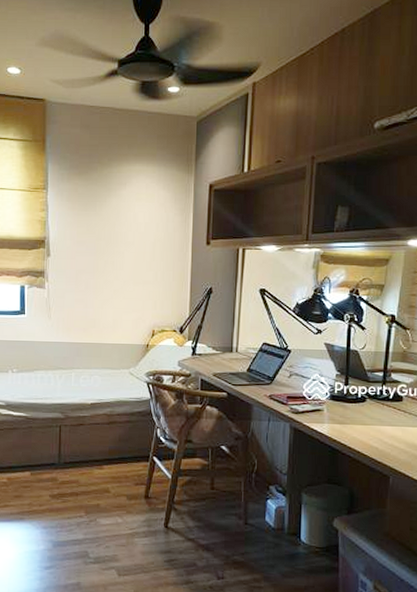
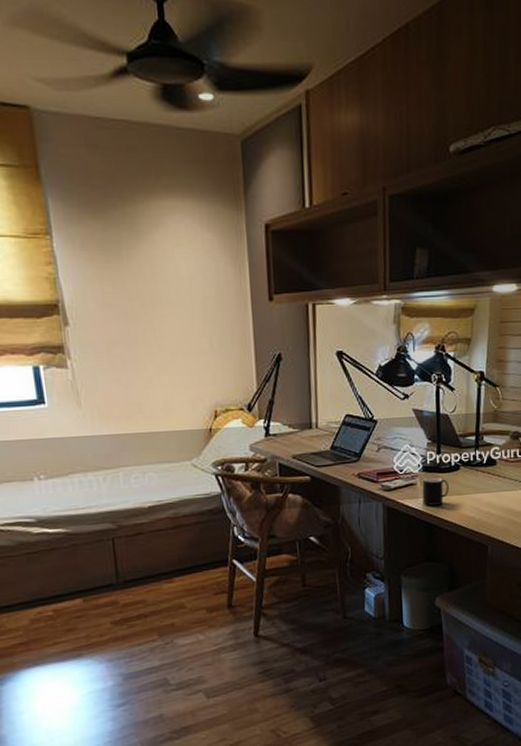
cup: none [328,405,354,432] -> present [422,477,449,506]

